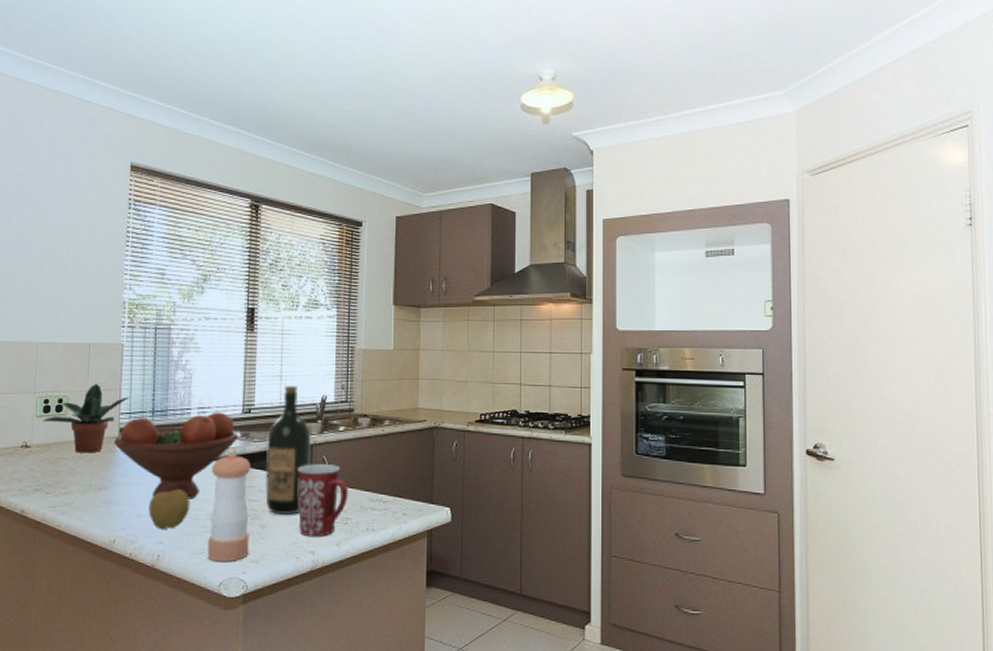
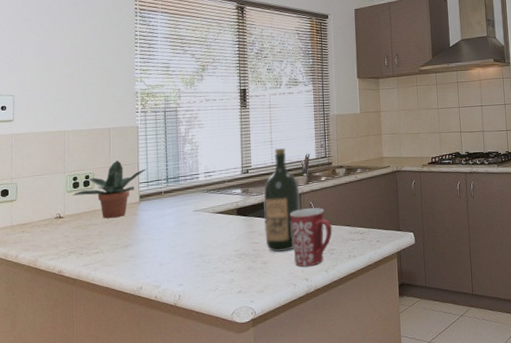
fruit bowl: present [113,412,238,499] -> none [135,174,239,248]
apple: present [148,489,190,530] -> none [168,240,203,275]
pepper shaker: present [207,453,252,562] -> none [219,206,255,296]

